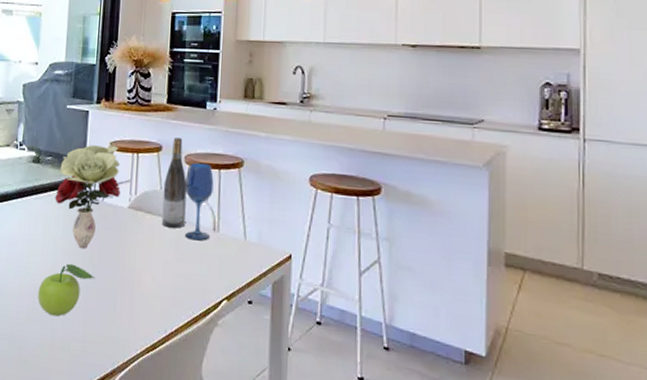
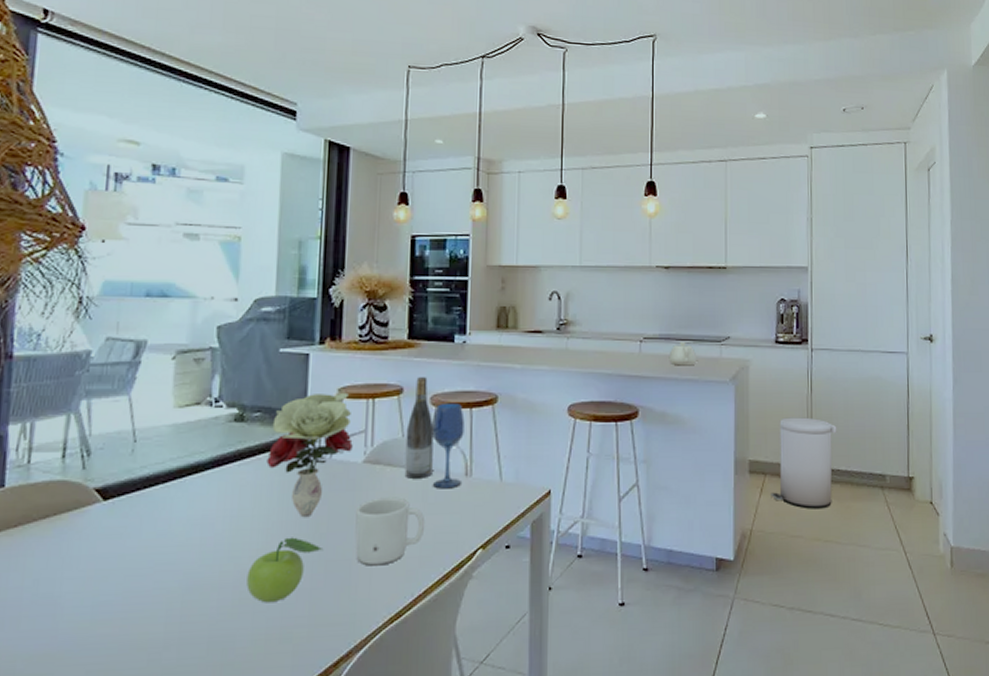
mug: none [120,240,178,301] -> present [355,497,426,566]
teapot: none [414,121,446,147] -> present [669,341,697,366]
pedal bin: none [531,211,617,319] -> present [771,417,837,509]

